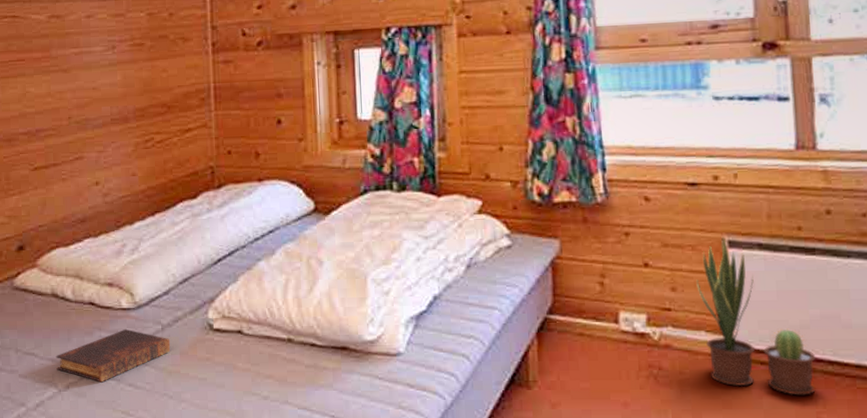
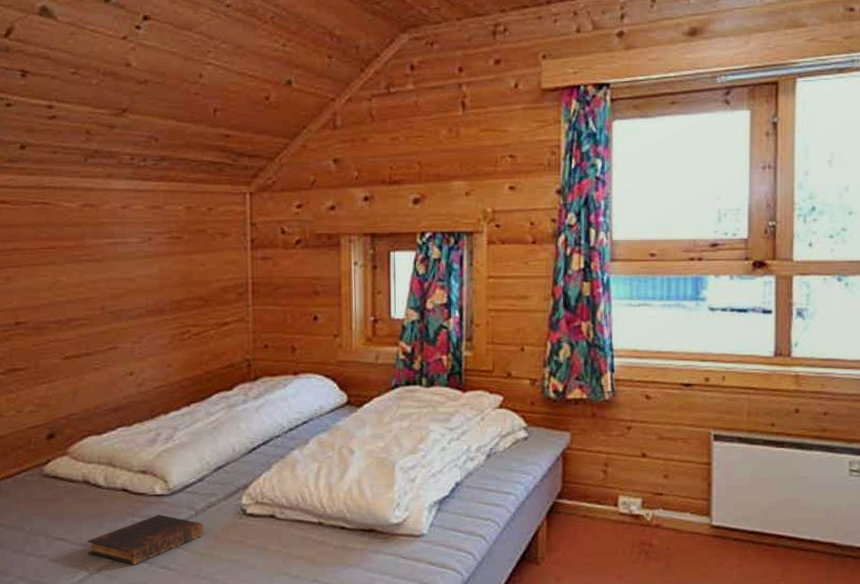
potted plant: present [696,237,816,395] -> none [685,432,779,567]

